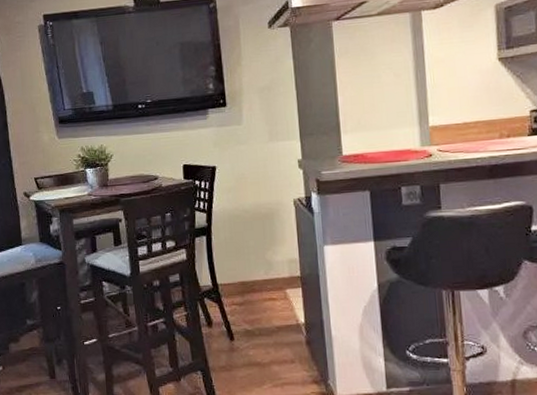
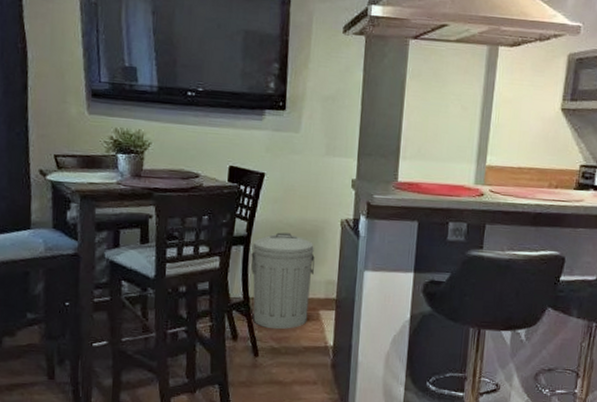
trash can: none [213,219,276,312] -> present [251,232,315,330]

